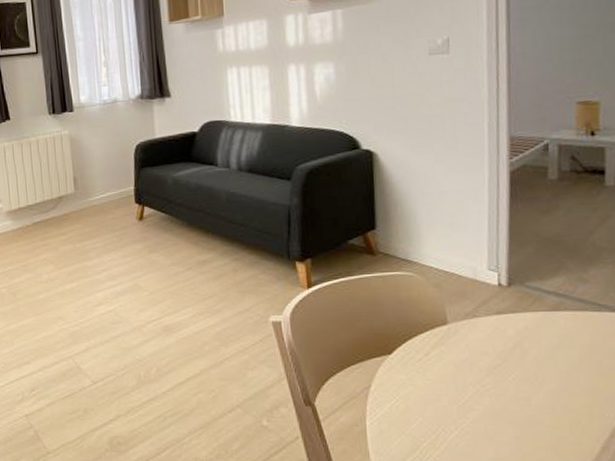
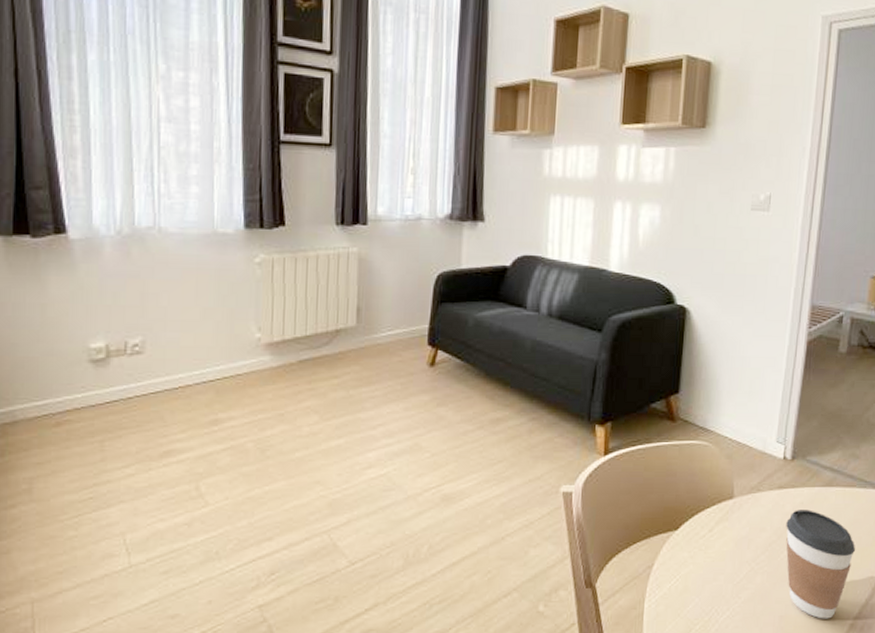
coffee cup: none [510,334,598,441] -> present [786,509,856,619]

